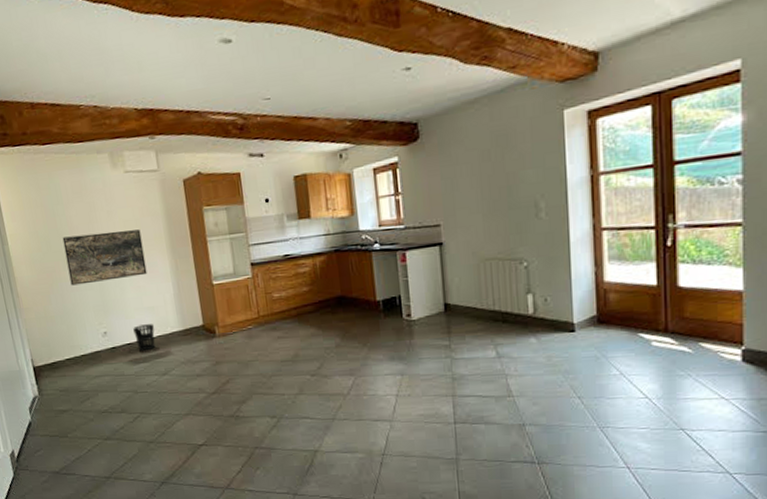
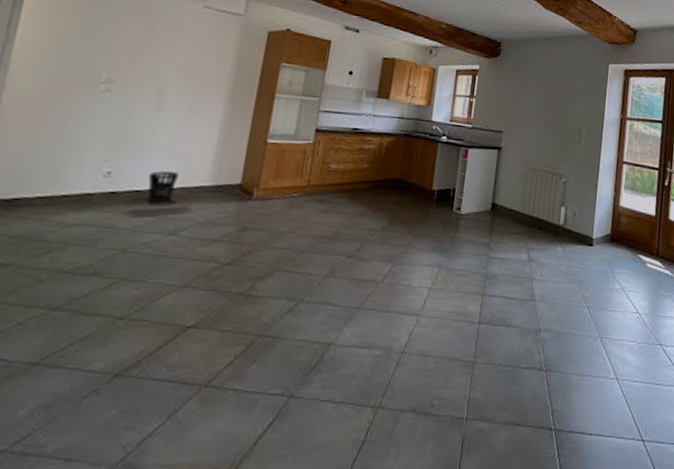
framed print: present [62,229,147,286] -> none [84,54,201,117]

